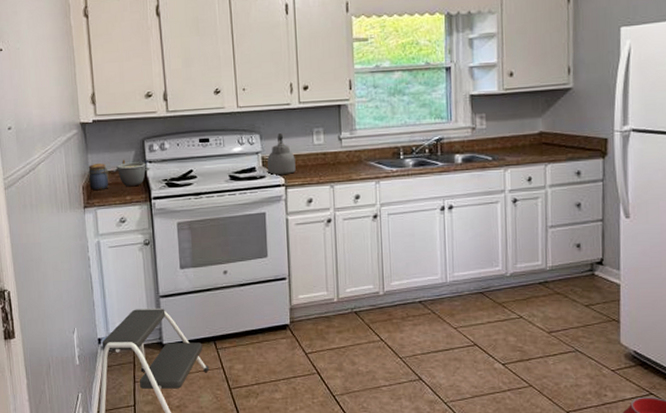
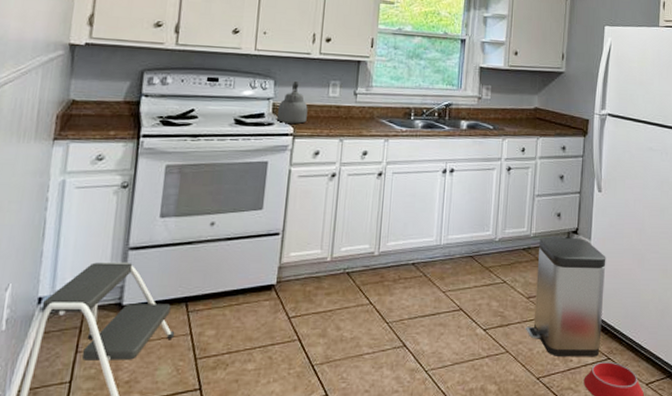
jar: present [88,163,110,191] -> none [66,91,94,122]
cooking pot: present [112,159,151,187] -> none [98,89,146,121]
pedal bin: none [549,269,641,392] -> present [526,237,606,357]

